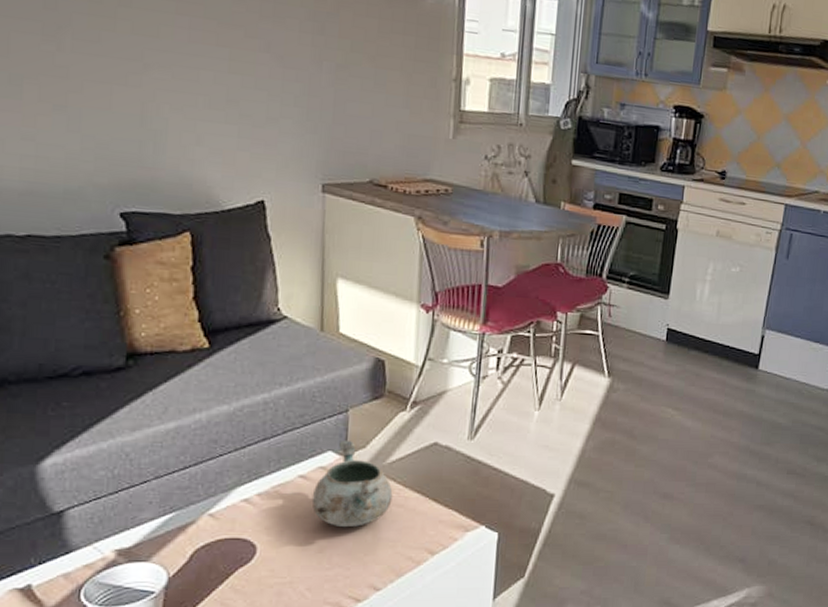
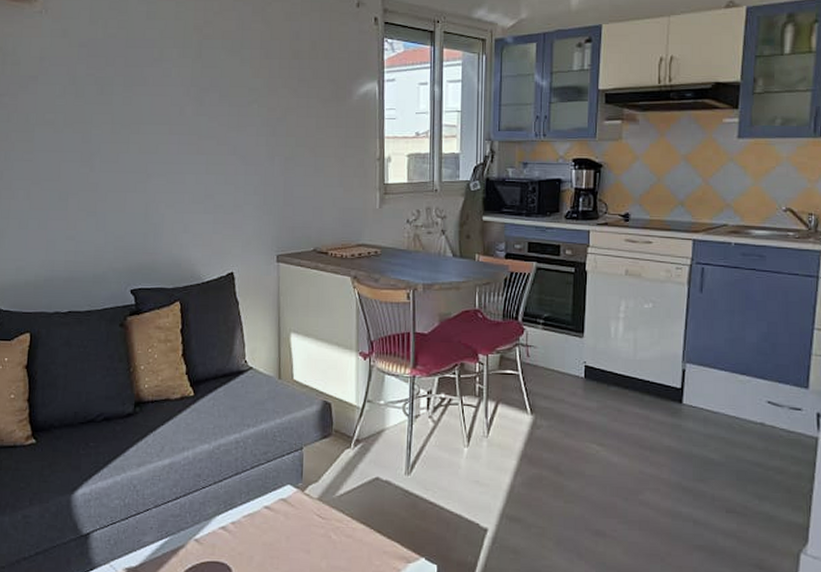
decorative bowl: present [311,441,393,528] -> none [275,475,342,556]

